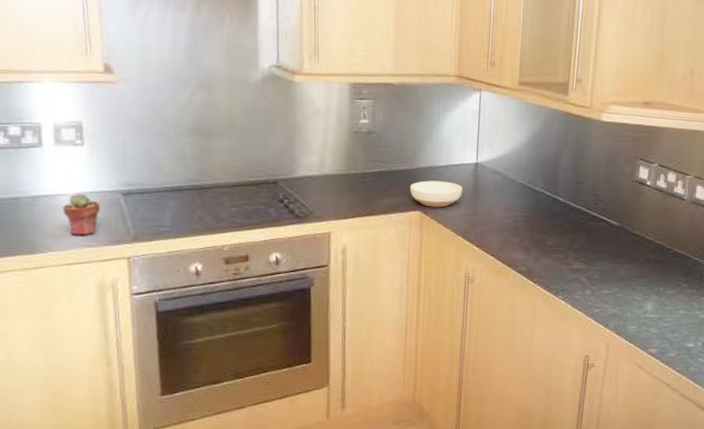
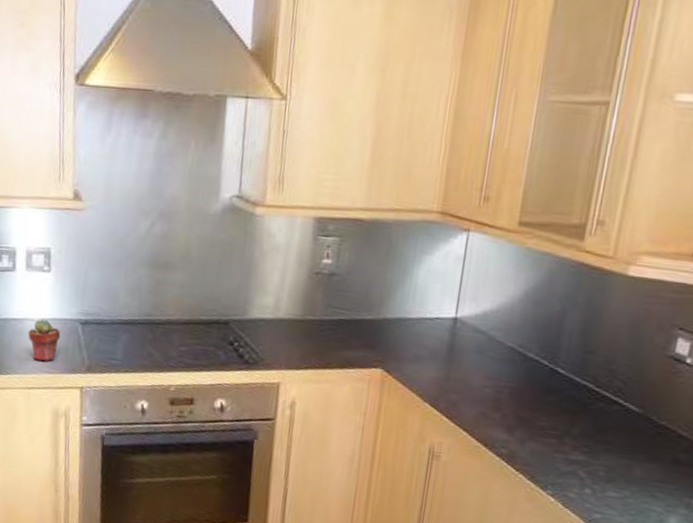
bowl: present [410,180,463,208] -> none [372,334,436,367]

